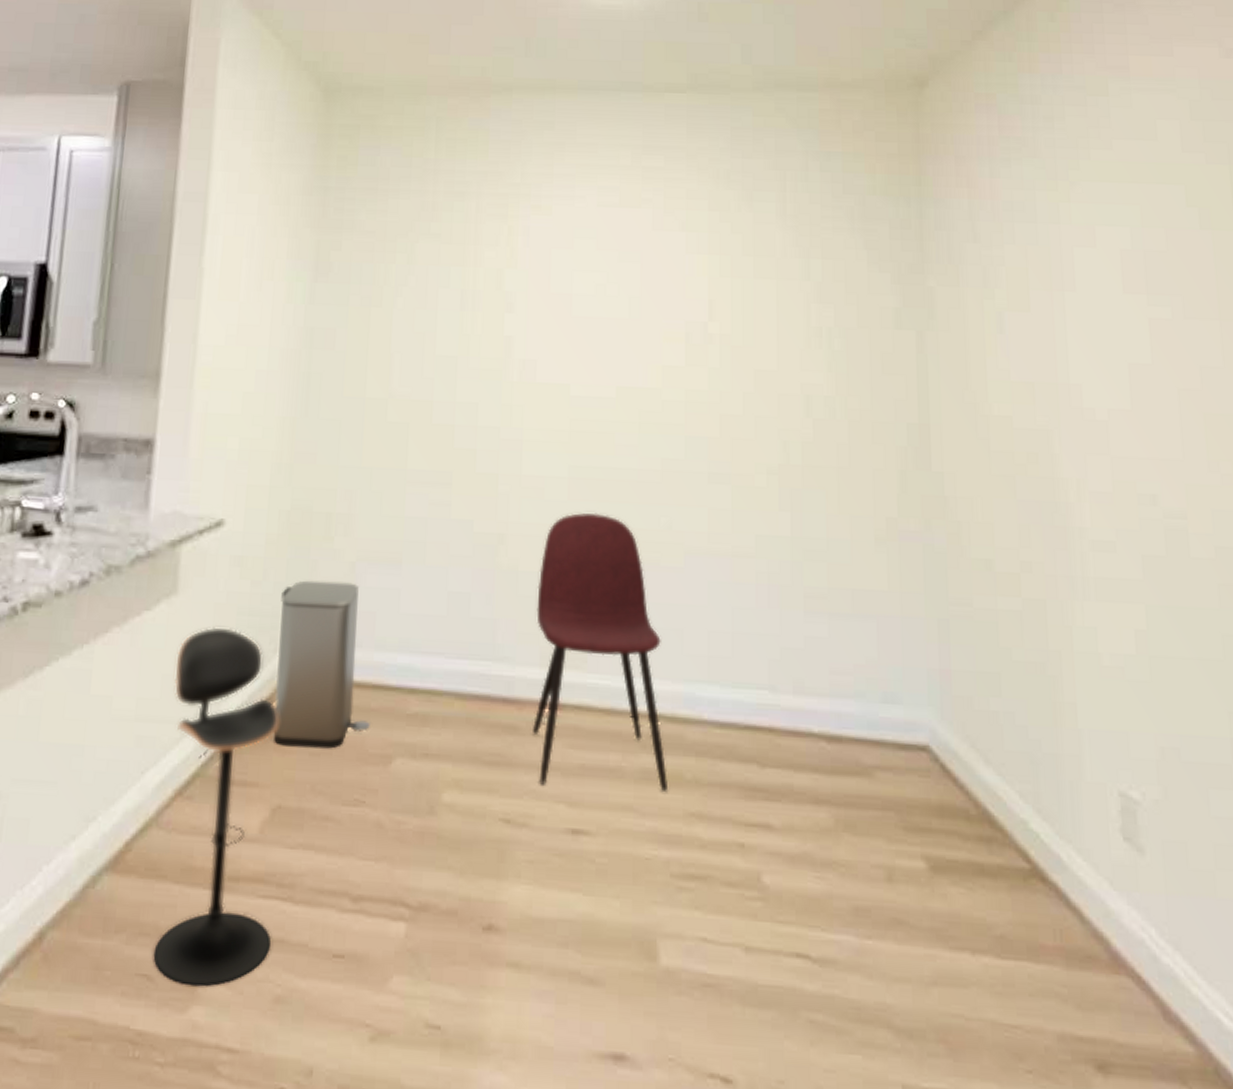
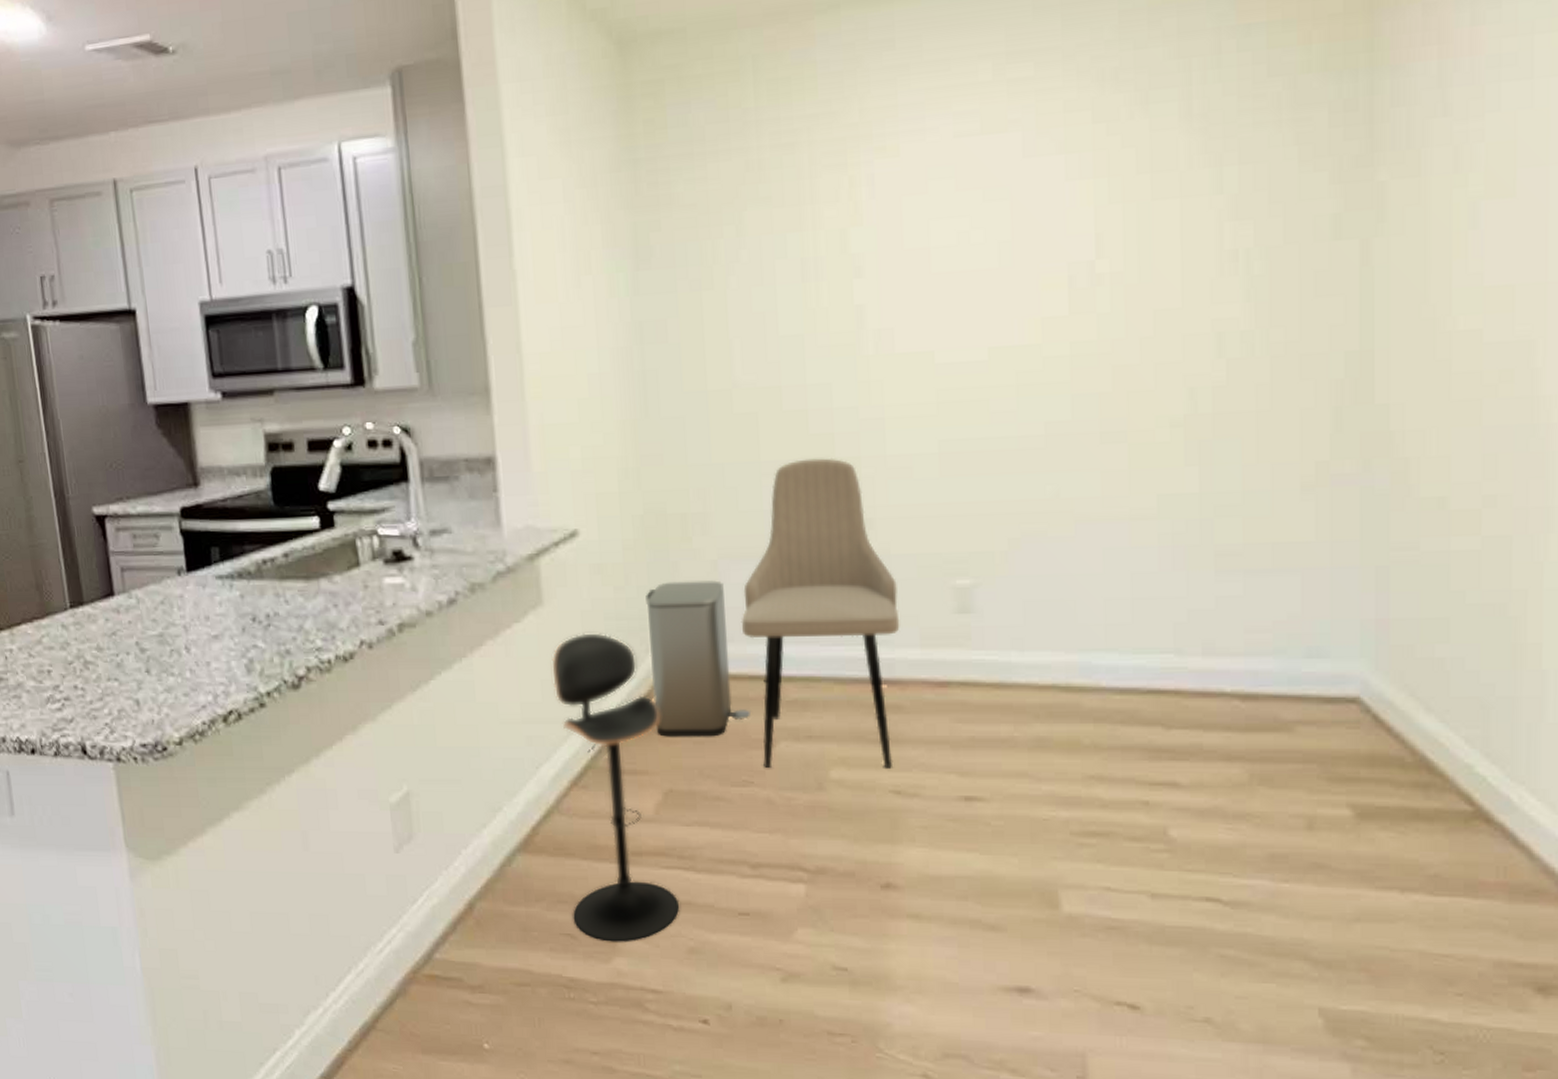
dining chair: none [371,471,522,794] -> present [741,457,900,768]
dining chair: present [533,512,667,791] -> none [912,487,1064,758]

